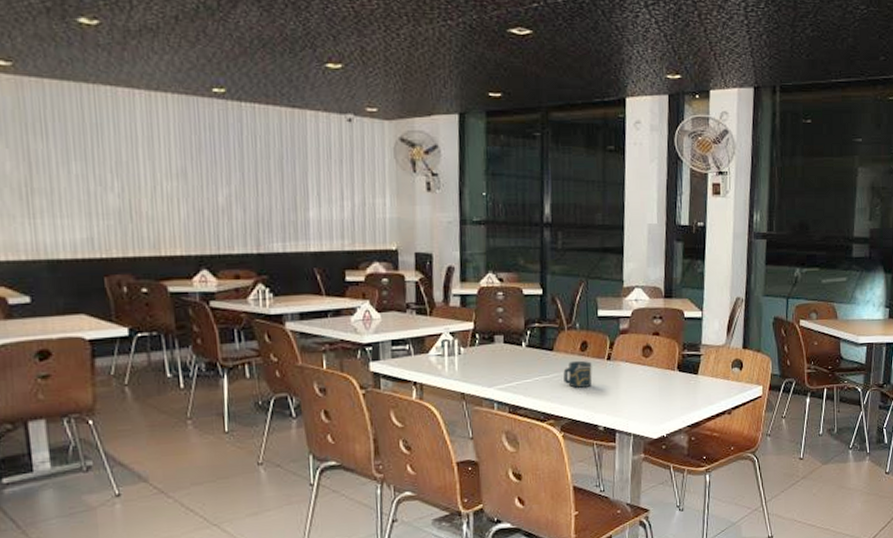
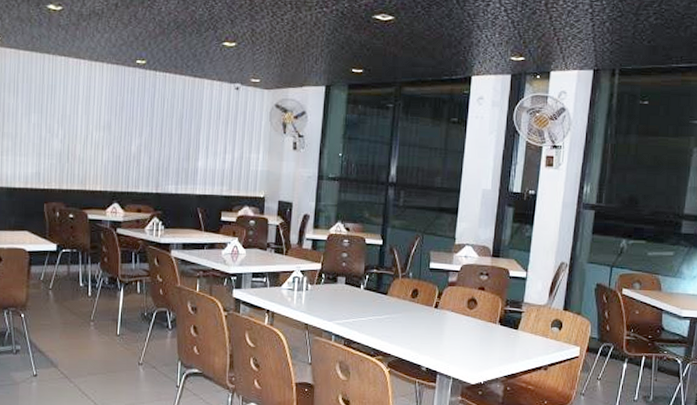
cup: present [563,360,592,388] -> none [394,305,421,330]

